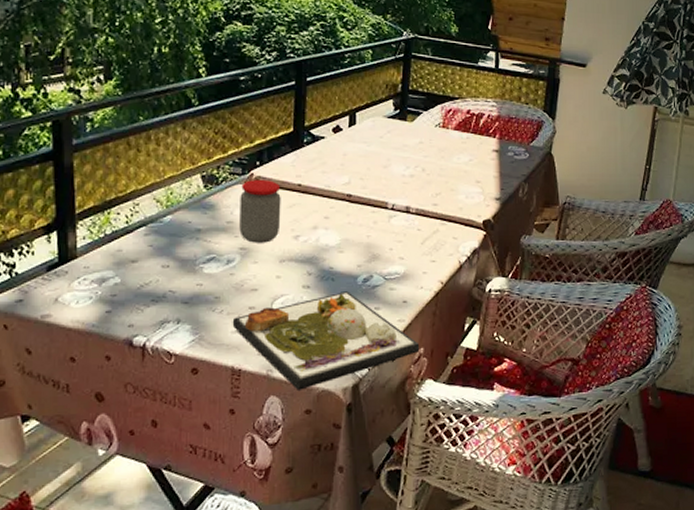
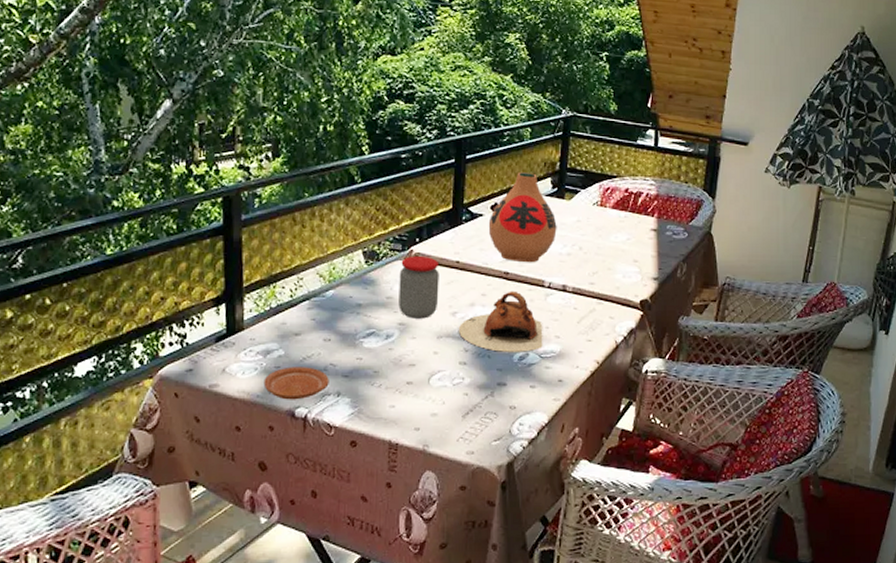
plate: none [99,294,168,329] -> present [263,367,329,400]
dinner plate: present [232,291,420,390] -> none [390,369,575,466]
teapot: none [301,213,387,275] -> present [458,290,543,352]
vase: none [330,94,400,185] -> present [488,172,557,263]

